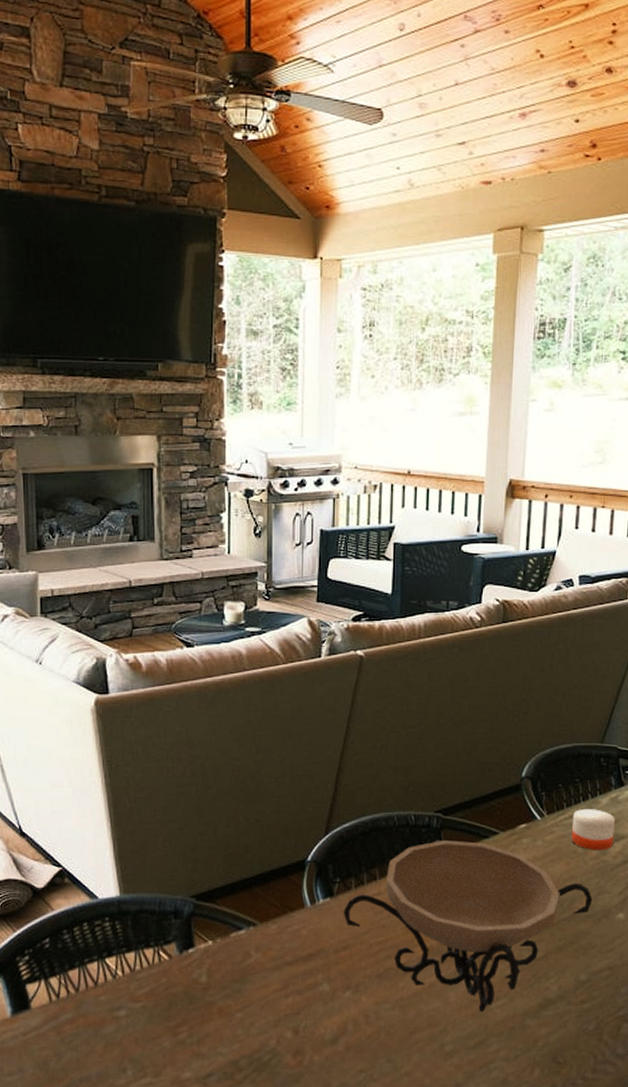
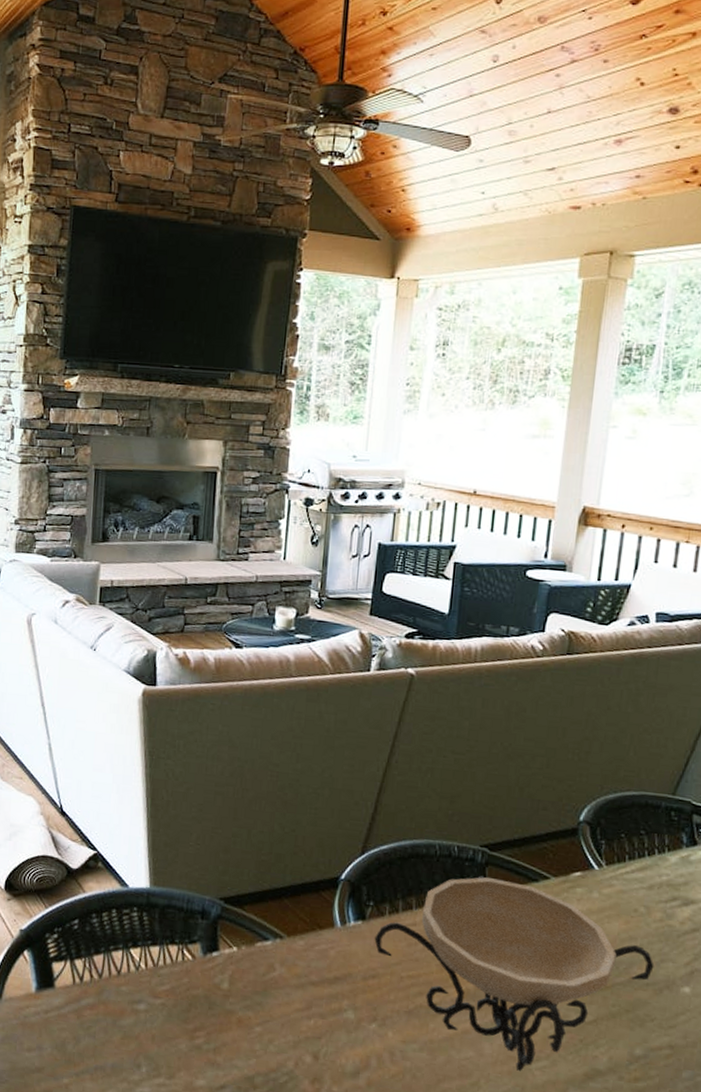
candle: present [571,809,616,851] -> none [632,864,686,914]

